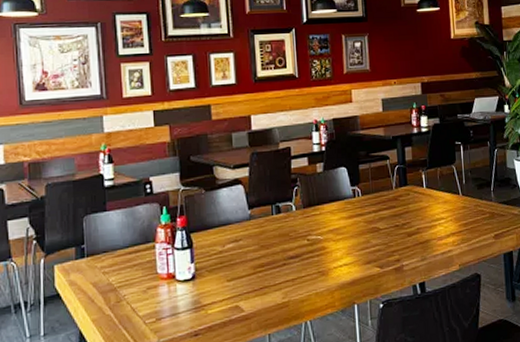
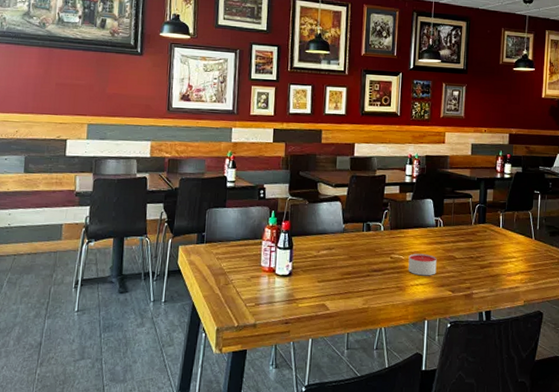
candle: none [327,229,360,256] -> present [408,253,437,276]

